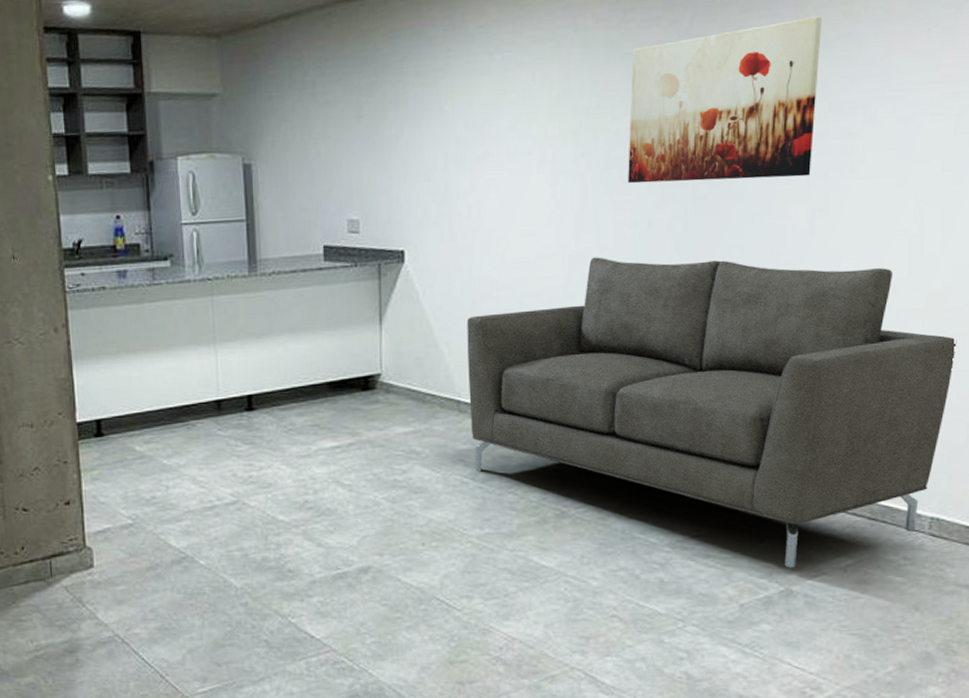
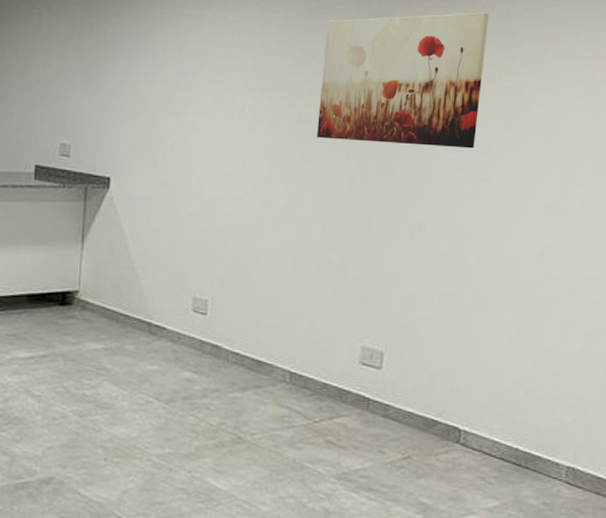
sofa: present [467,257,957,568] -> none [159,201,593,506]

